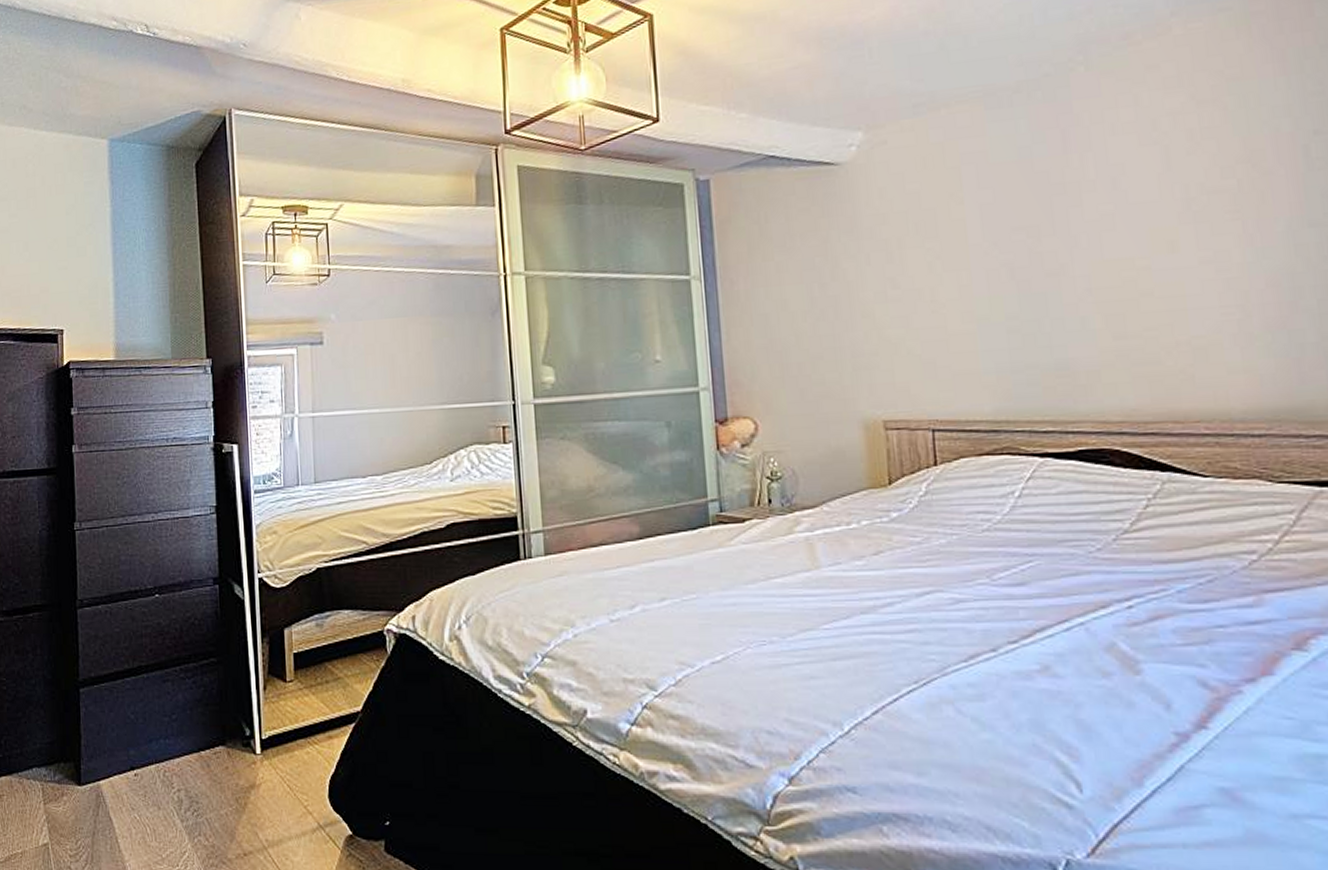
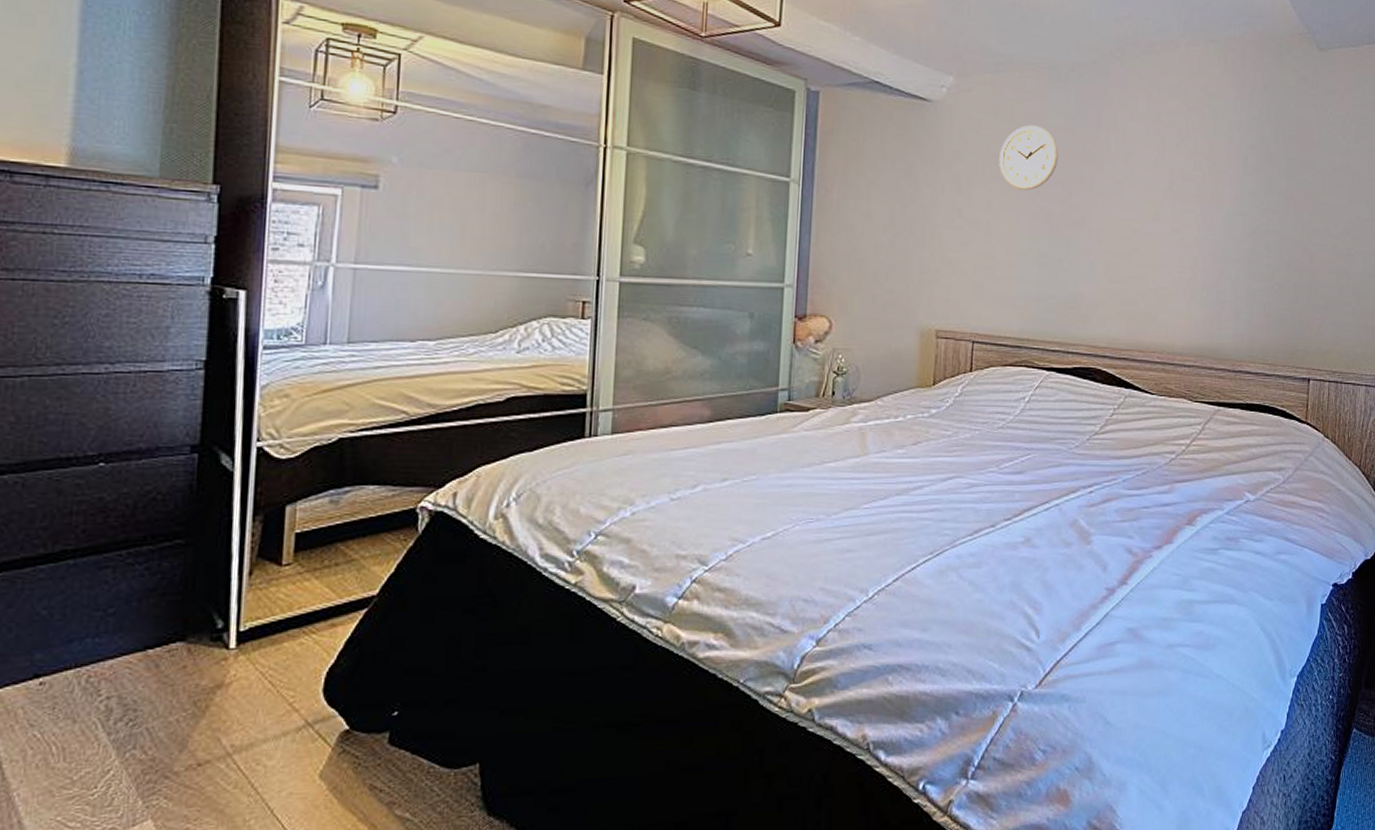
wall clock: none [934,165,1015,245] -> present [999,124,1059,191]

